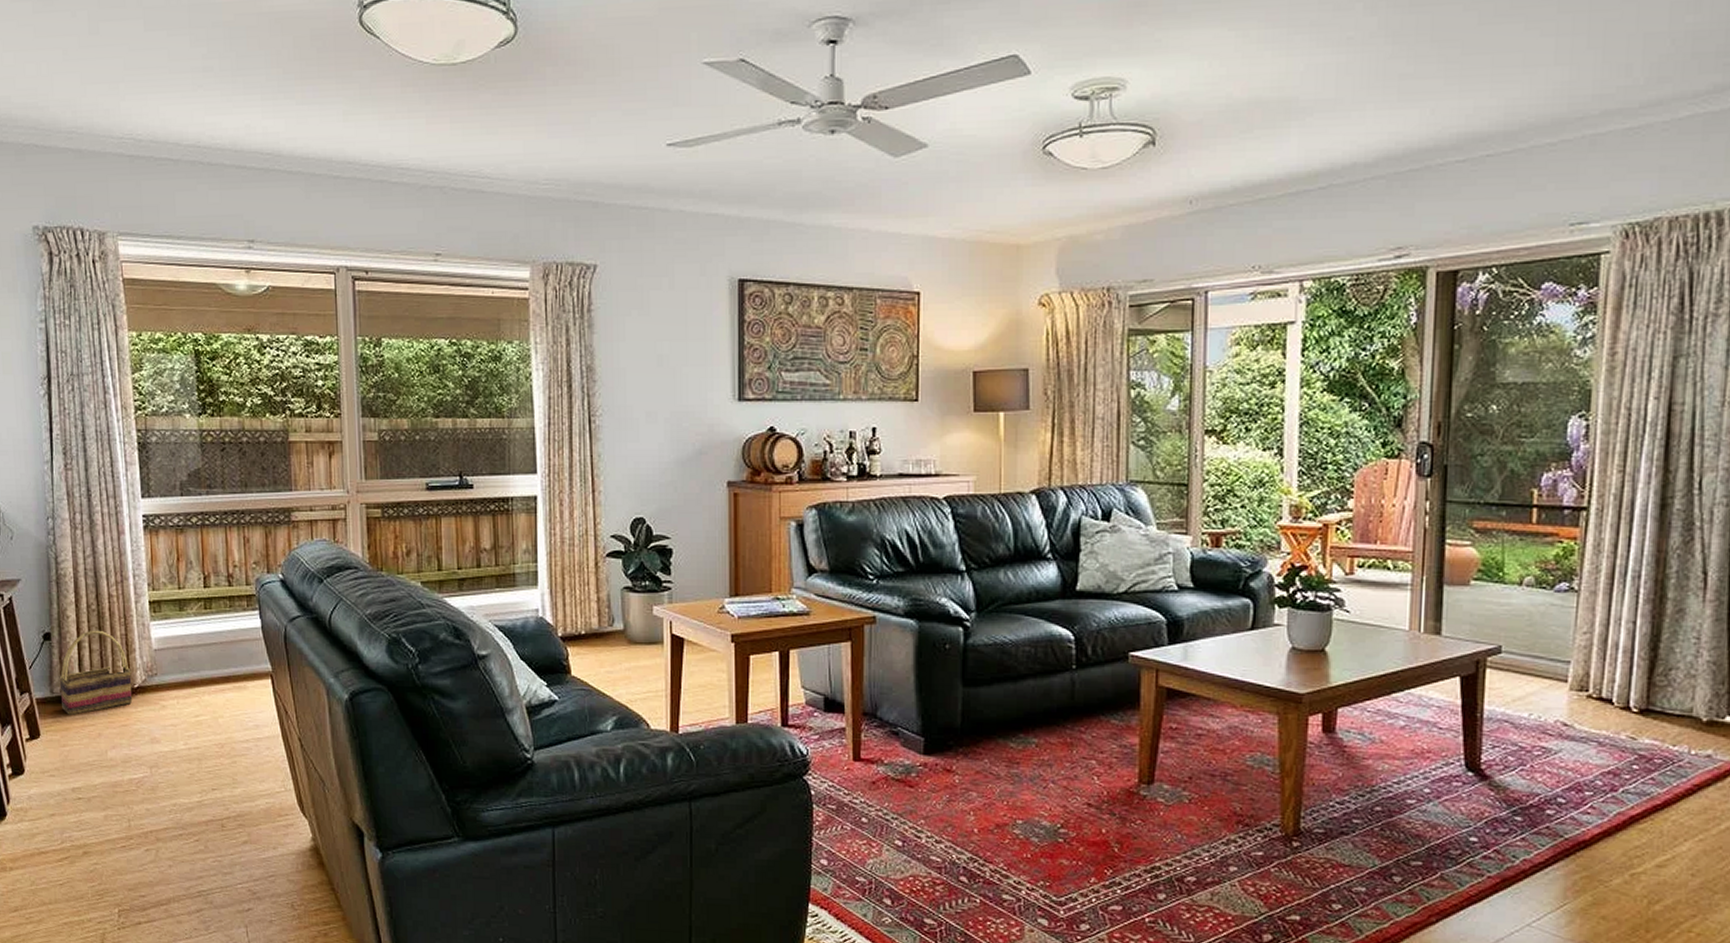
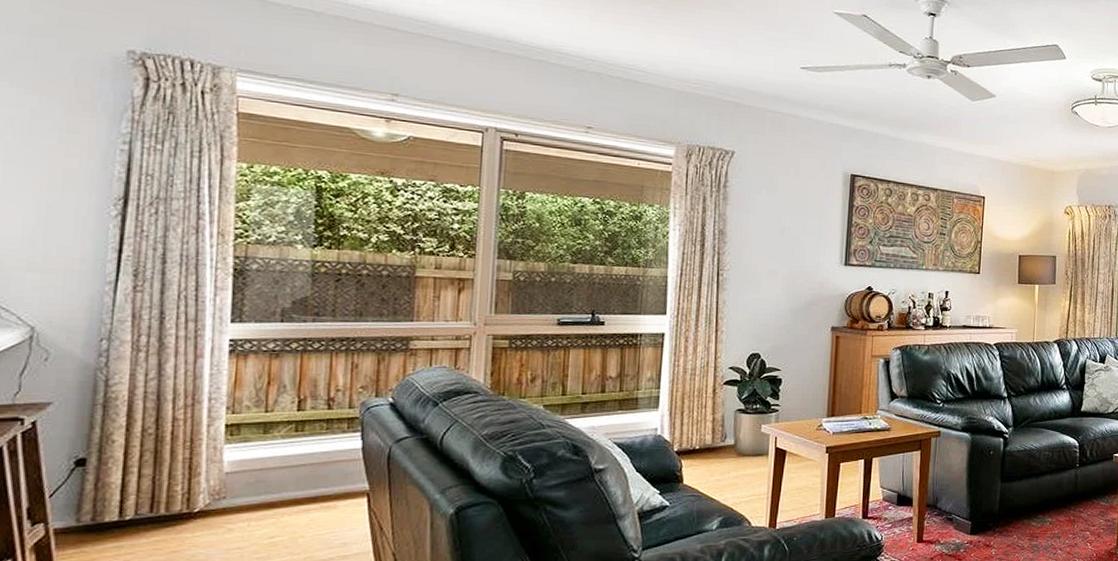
basket: present [59,630,132,715] -> none [90,454,192,544]

